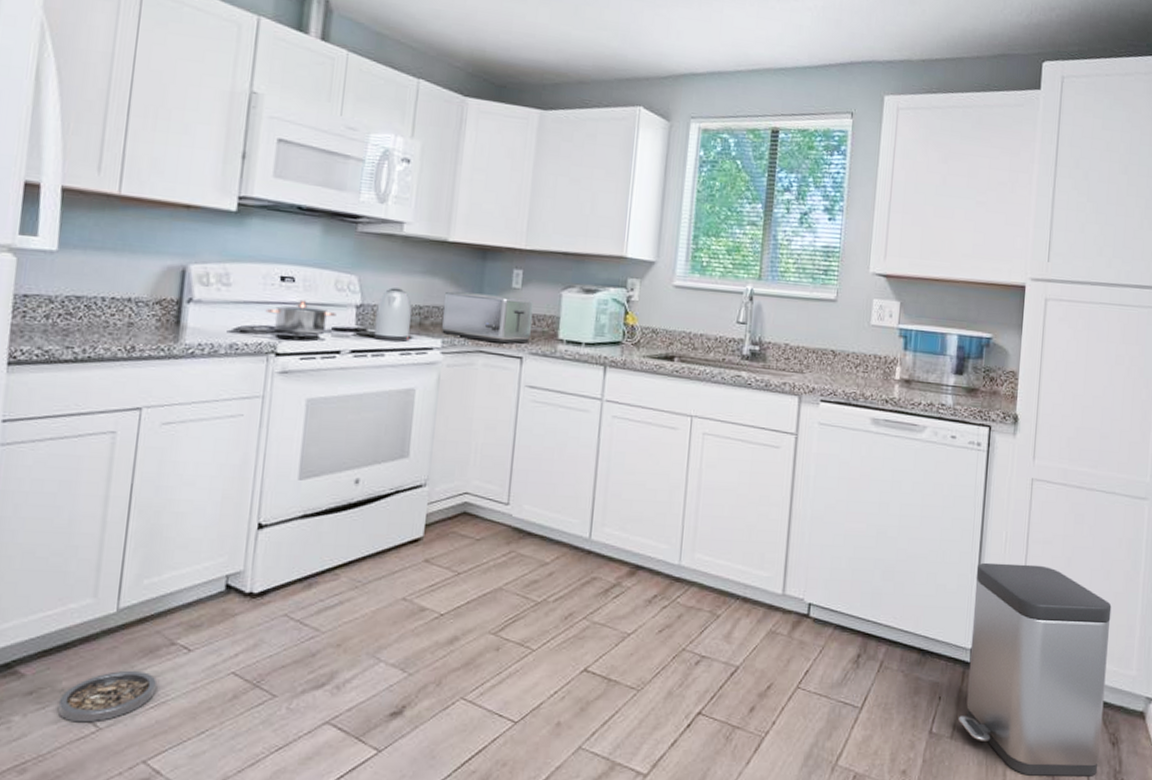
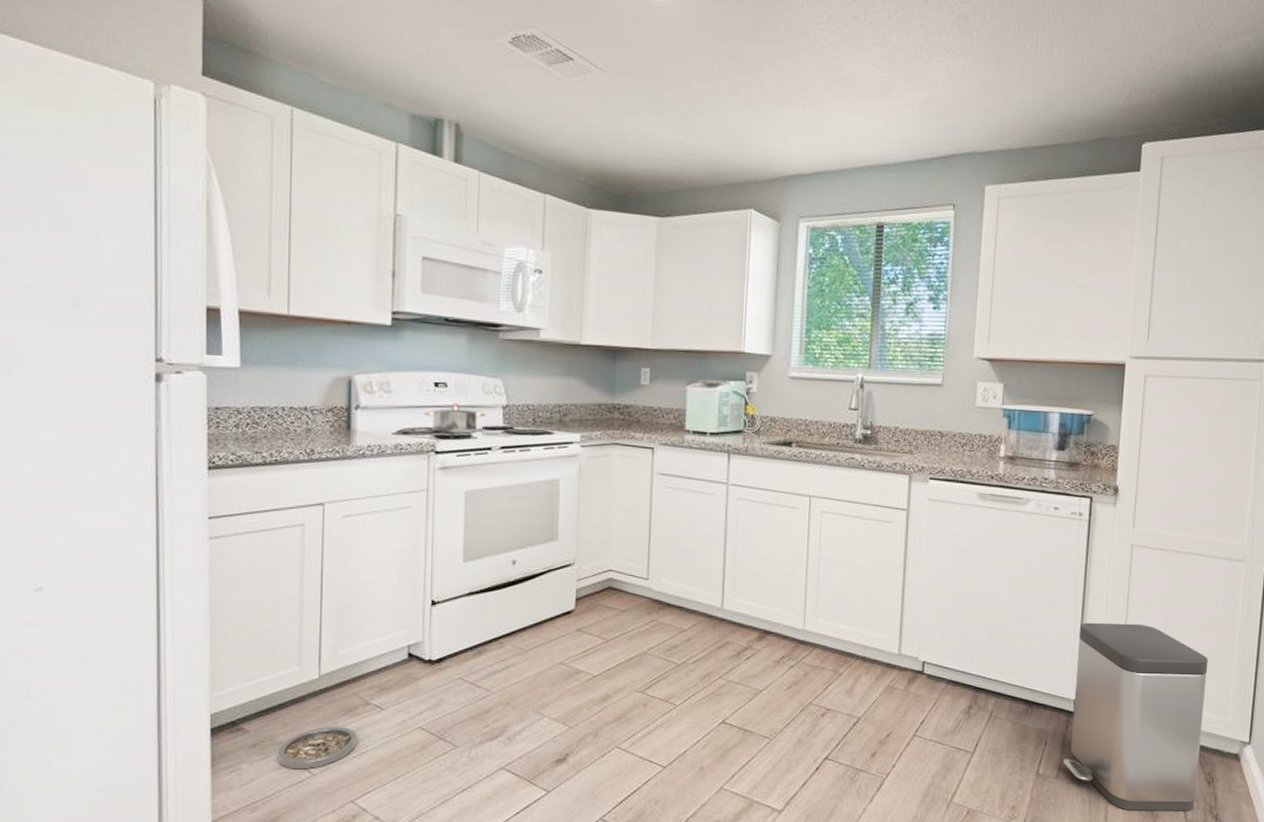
kettle: present [374,287,413,342] -> none [520,389,553,438]
toaster: present [441,291,534,344] -> none [579,390,661,436]

